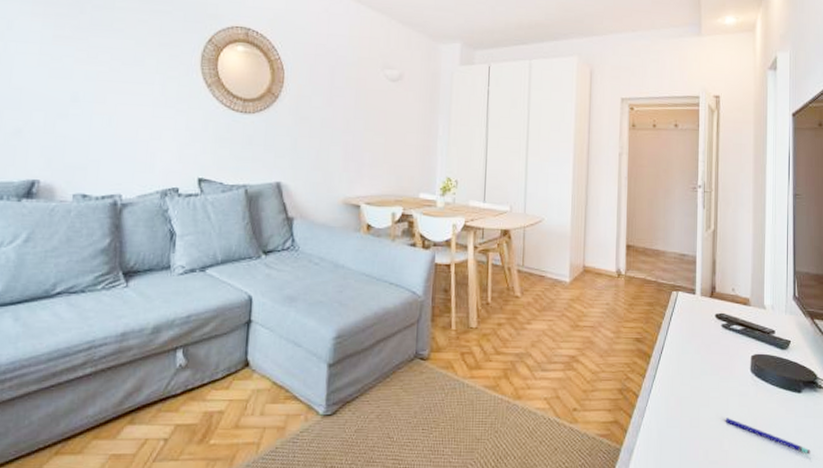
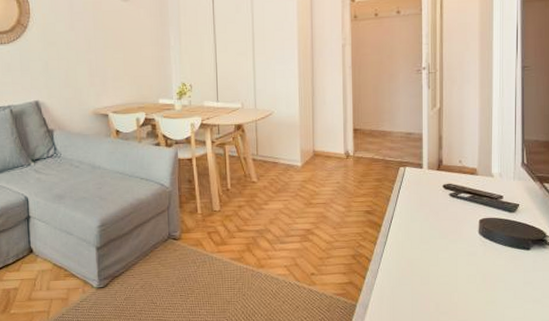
pen: present [725,418,811,455] -> none [454,275,540,303]

